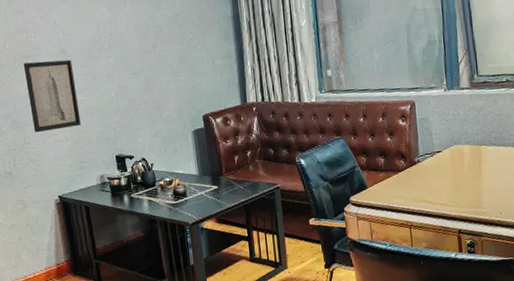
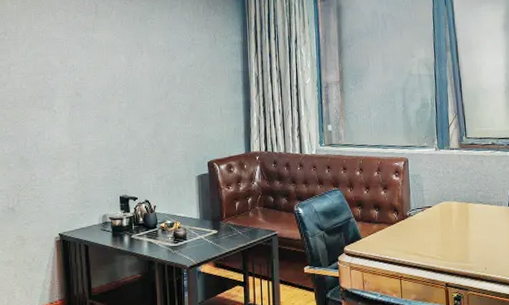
wall art: present [23,59,81,133] -> none [38,102,89,171]

